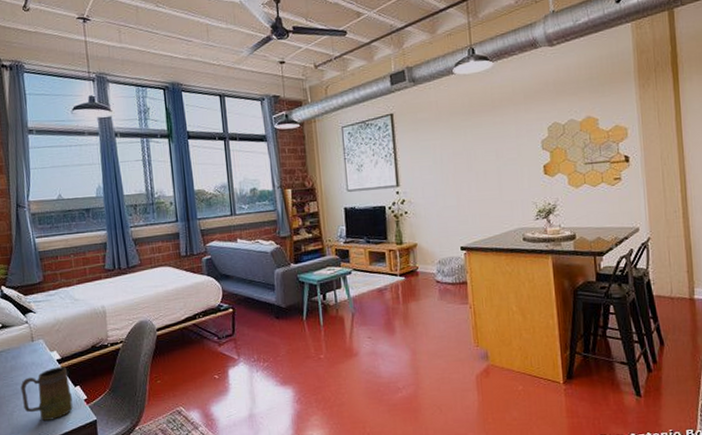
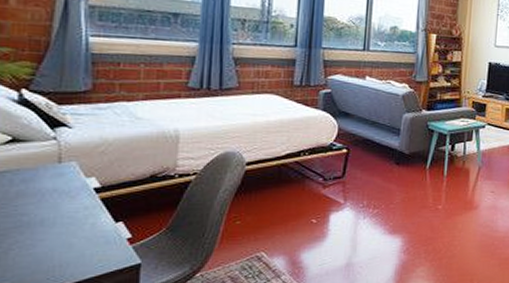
mug: present [20,367,73,421] -> none [27,197,109,262]

